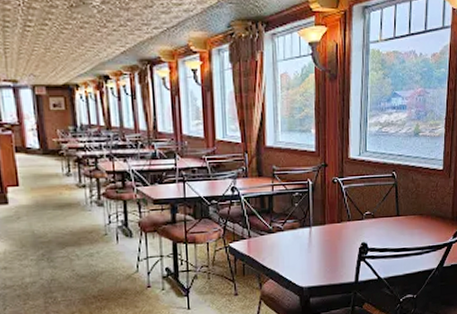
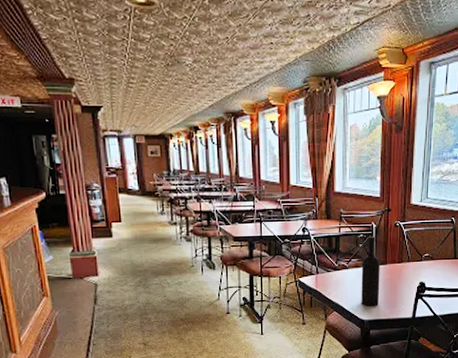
wine bottle: none [298,195,319,272] -> present [361,237,380,306]

